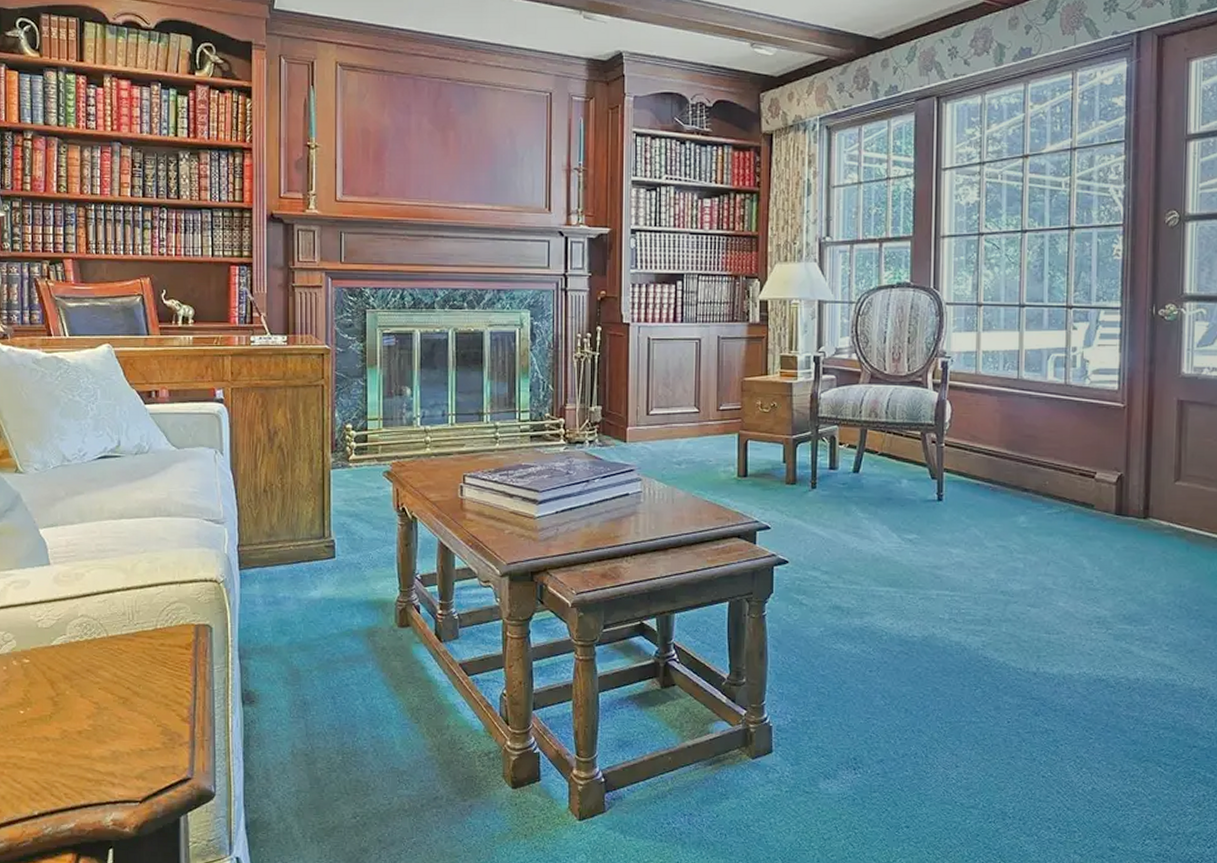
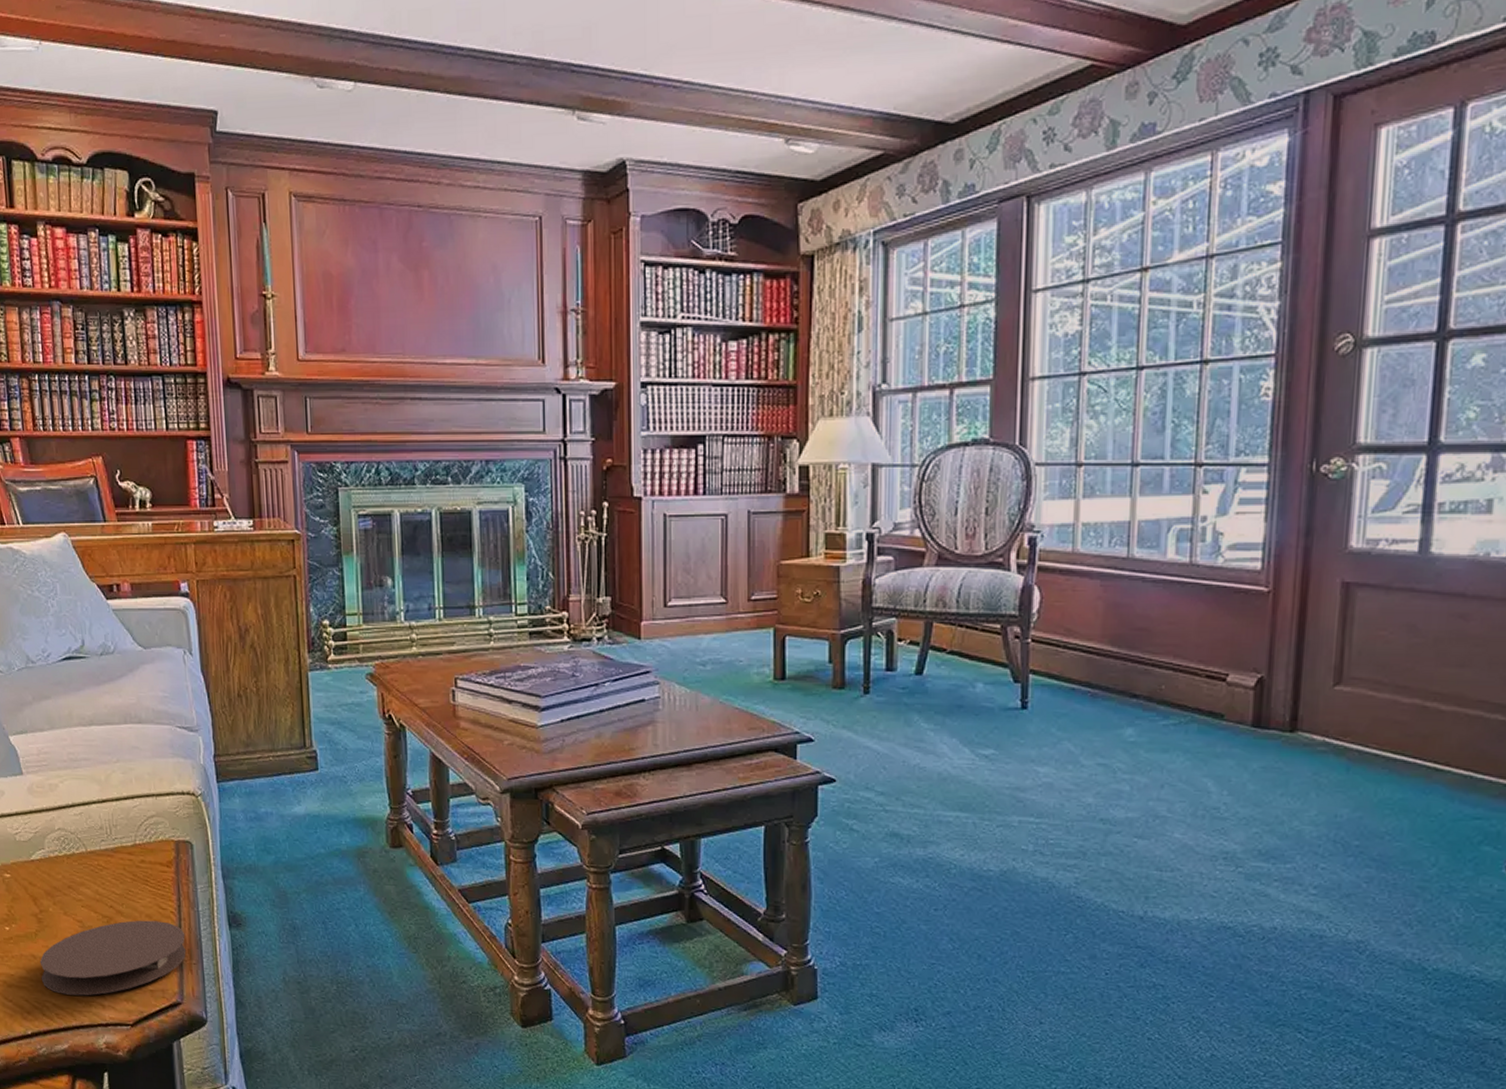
coaster: none [52,700,199,775] -> present [39,920,186,996]

